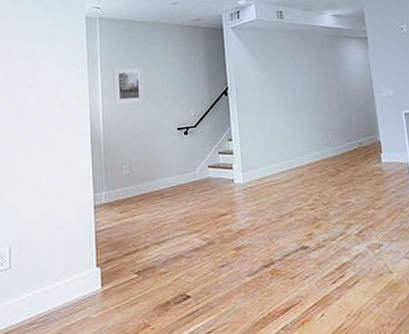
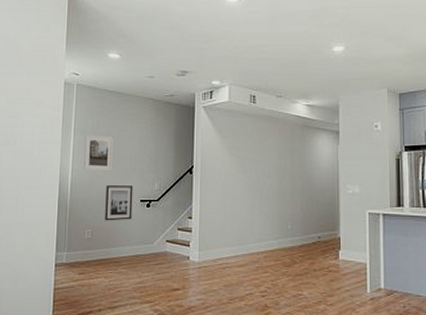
wall art: none [140,115,171,154] -> present [105,185,133,221]

